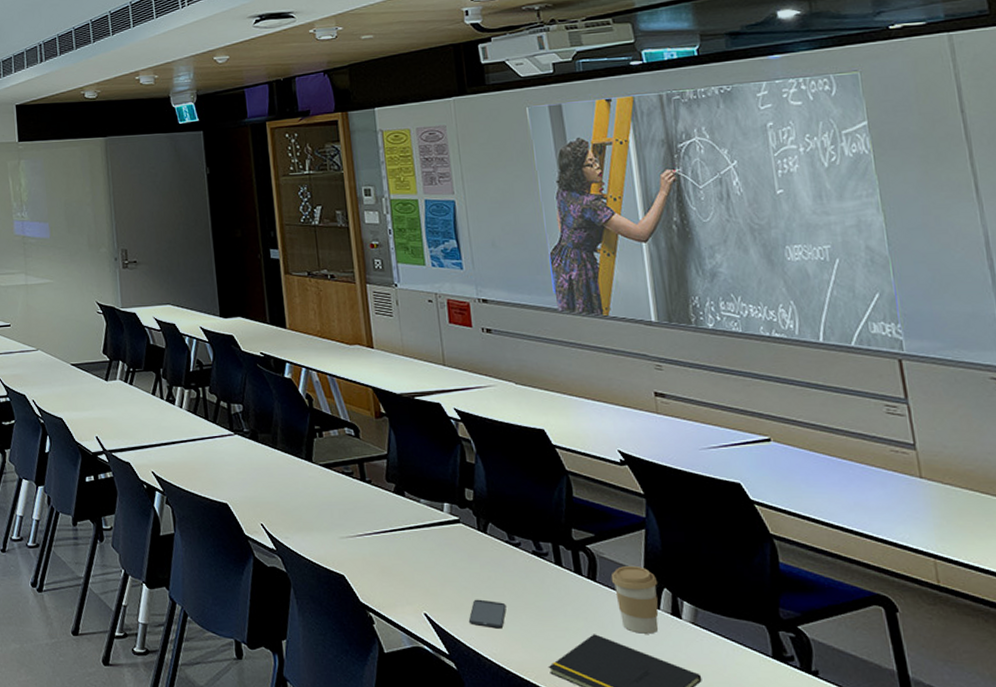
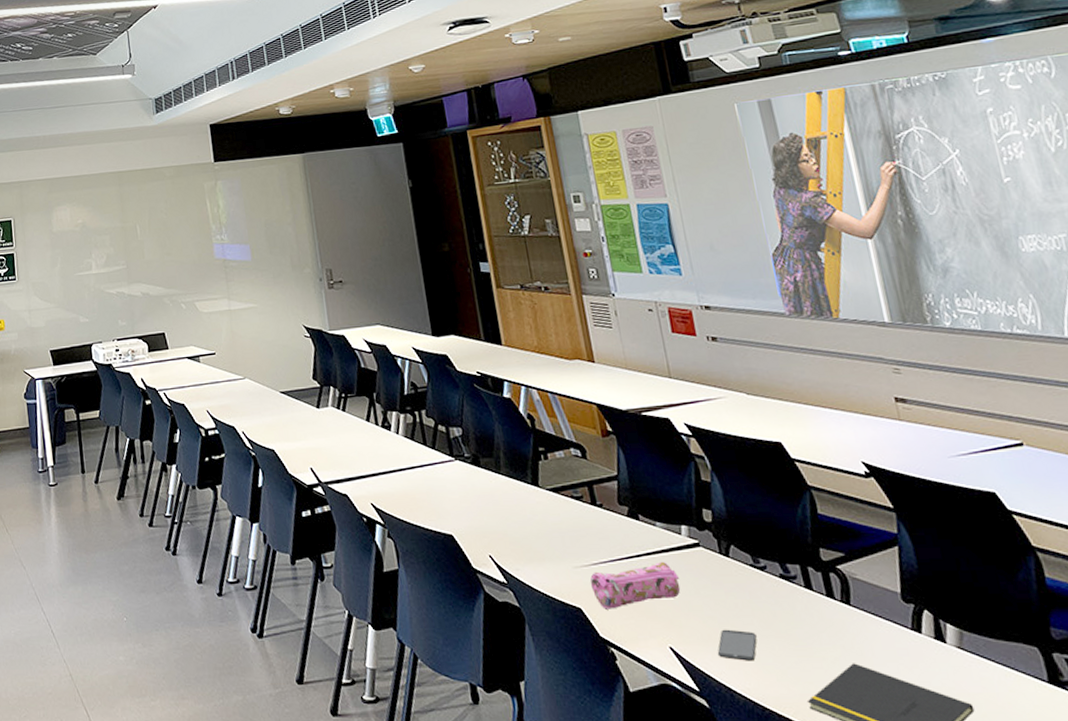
pencil case: none [354,535,439,577] -> present [589,561,681,609]
coffee cup: present [611,565,659,634] -> none [866,586,922,661]

